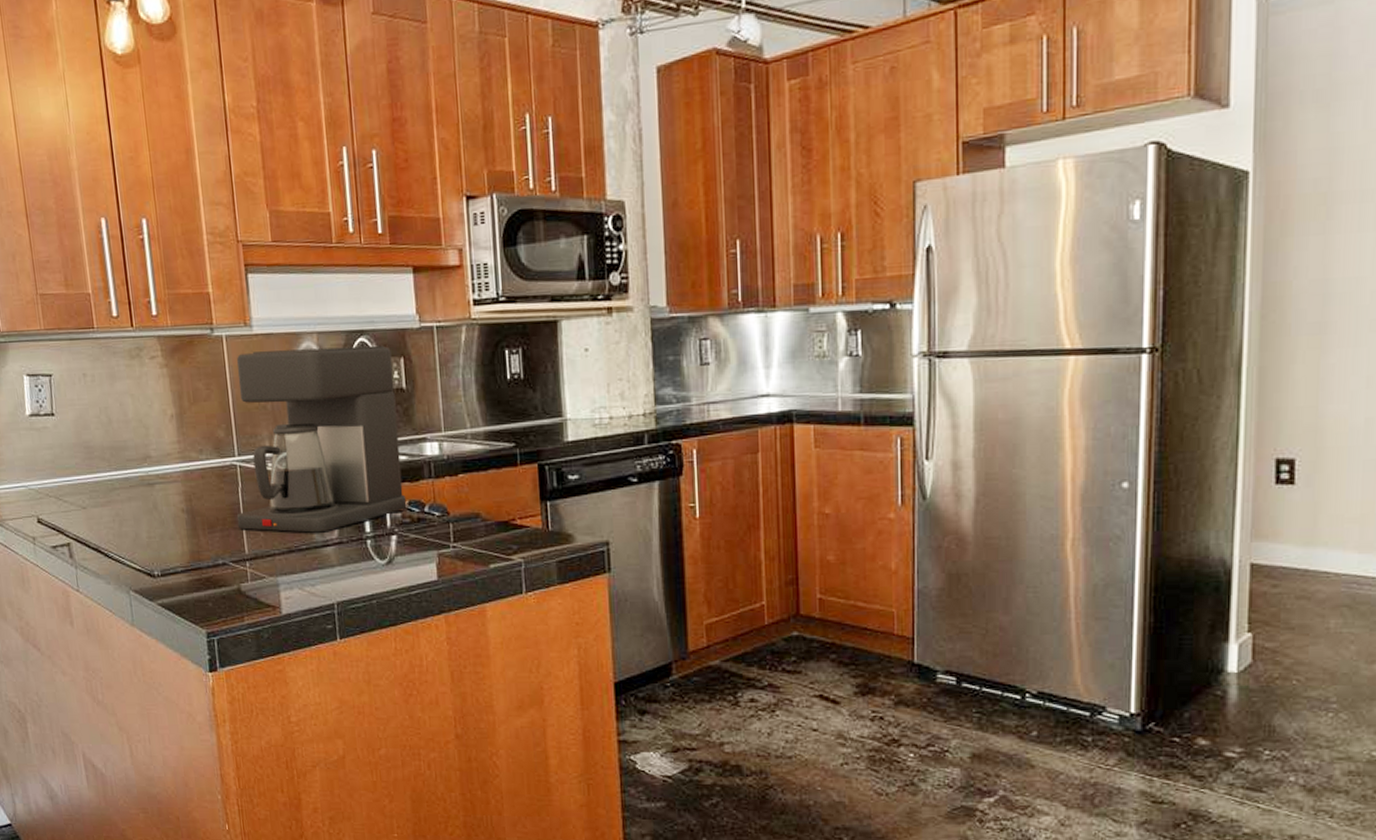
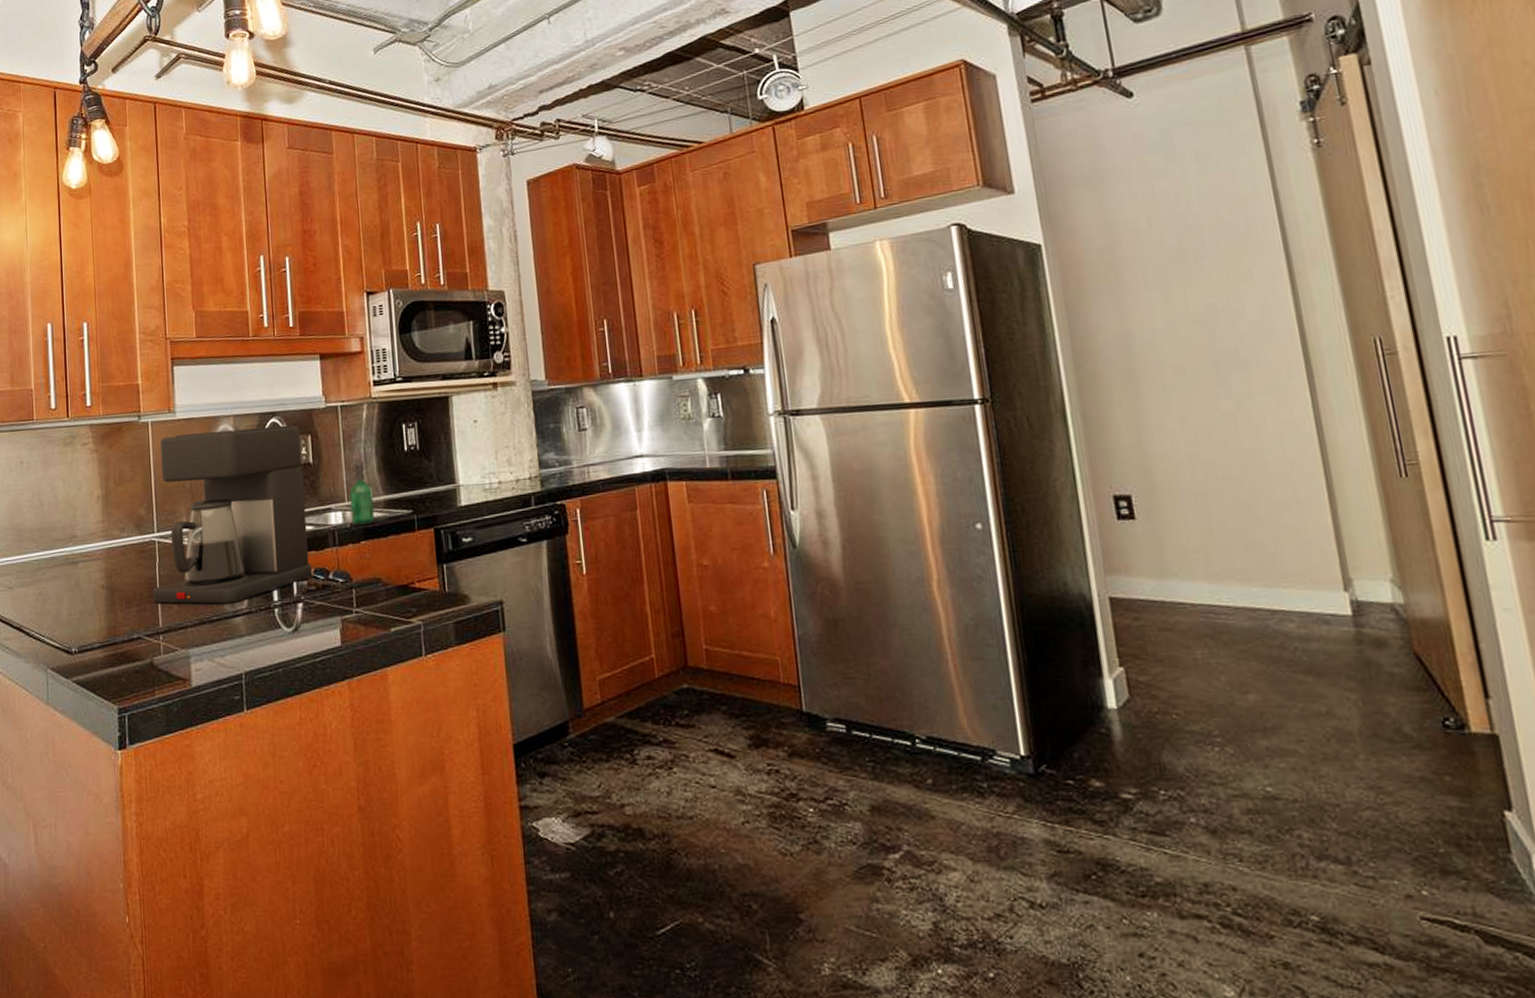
soap dispenser: none [446,387,473,458] -> present [349,460,374,526]

